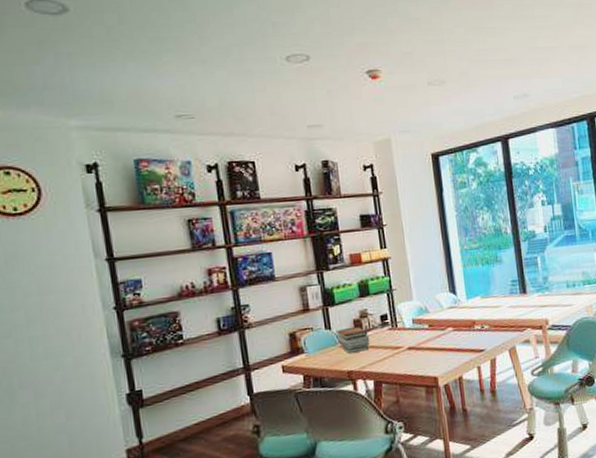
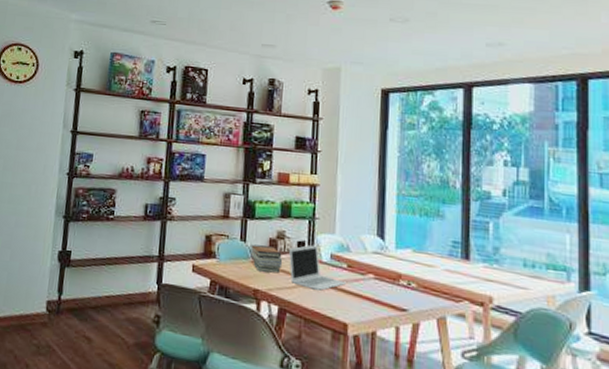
laptop: none [373,314,430,356] -> present [288,244,346,292]

